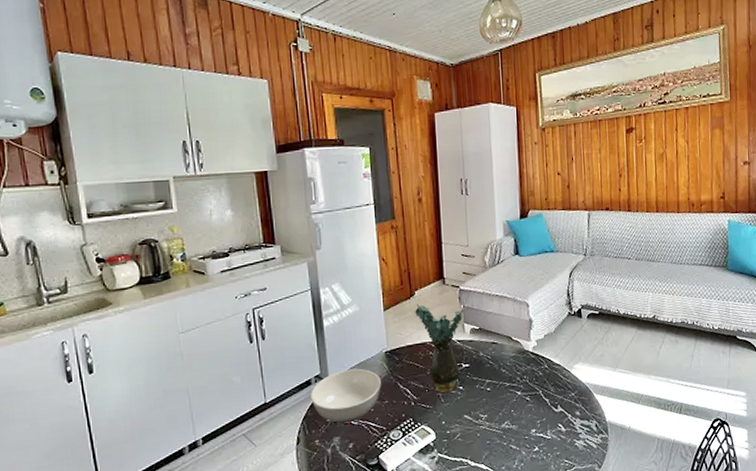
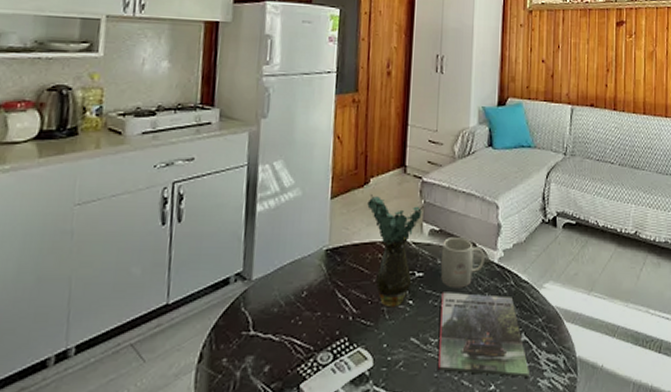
bowl: present [310,368,381,424] -> none [226,268,316,339]
mug: none [482,333,521,375] -> present [440,238,485,288]
magazine: none [486,377,567,440] -> present [438,292,529,377]

